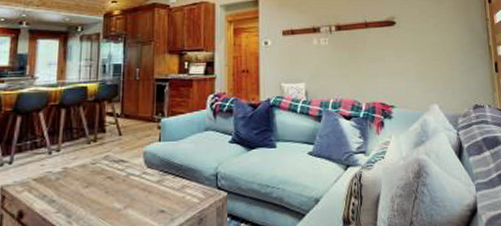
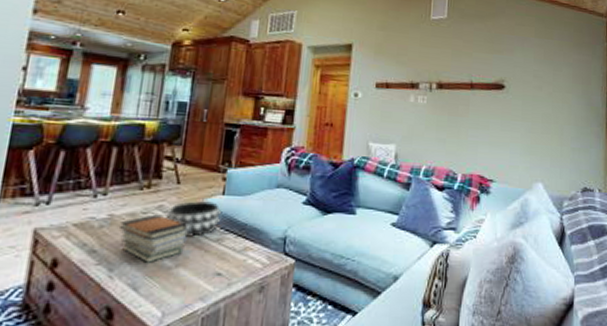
book stack: none [74,164,132,207] -> present [120,214,187,263]
decorative bowl: none [112,147,159,181] -> present [166,200,221,237]

